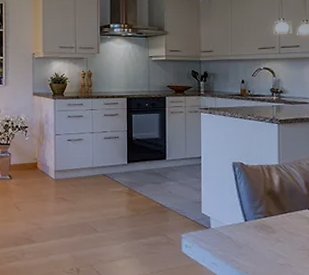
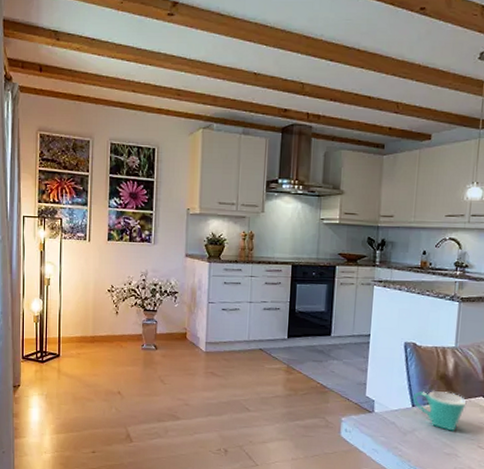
mug: none [244,205,294,243] -> present [412,390,467,432]

